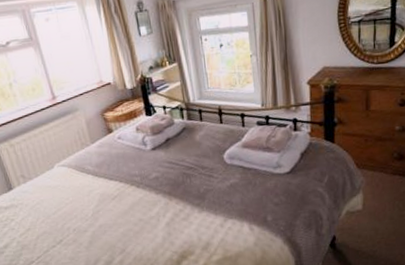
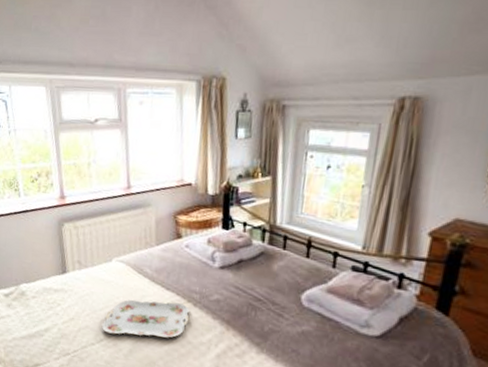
serving tray: none [58,188,136,233] -> present [101,299,190,338]

